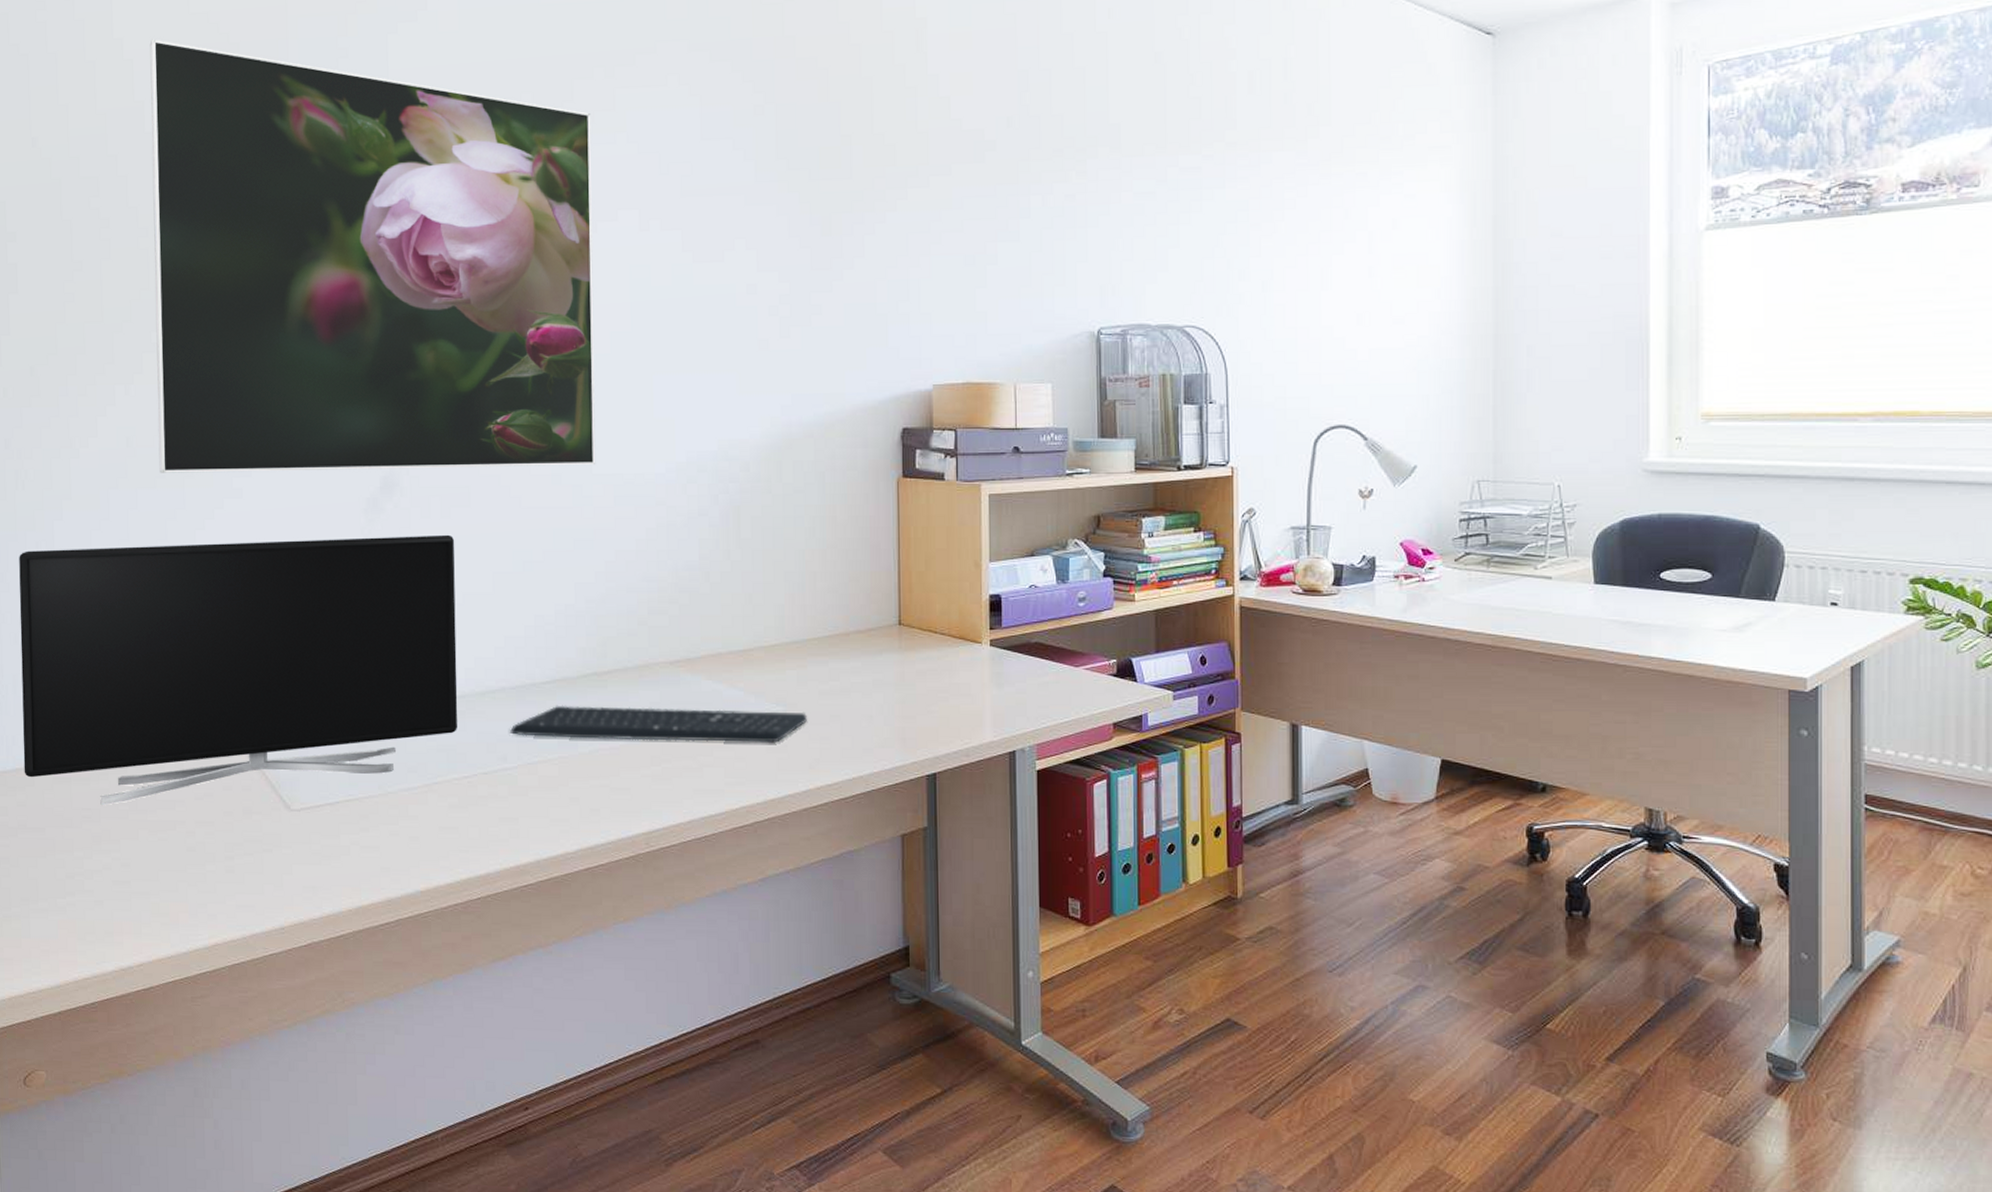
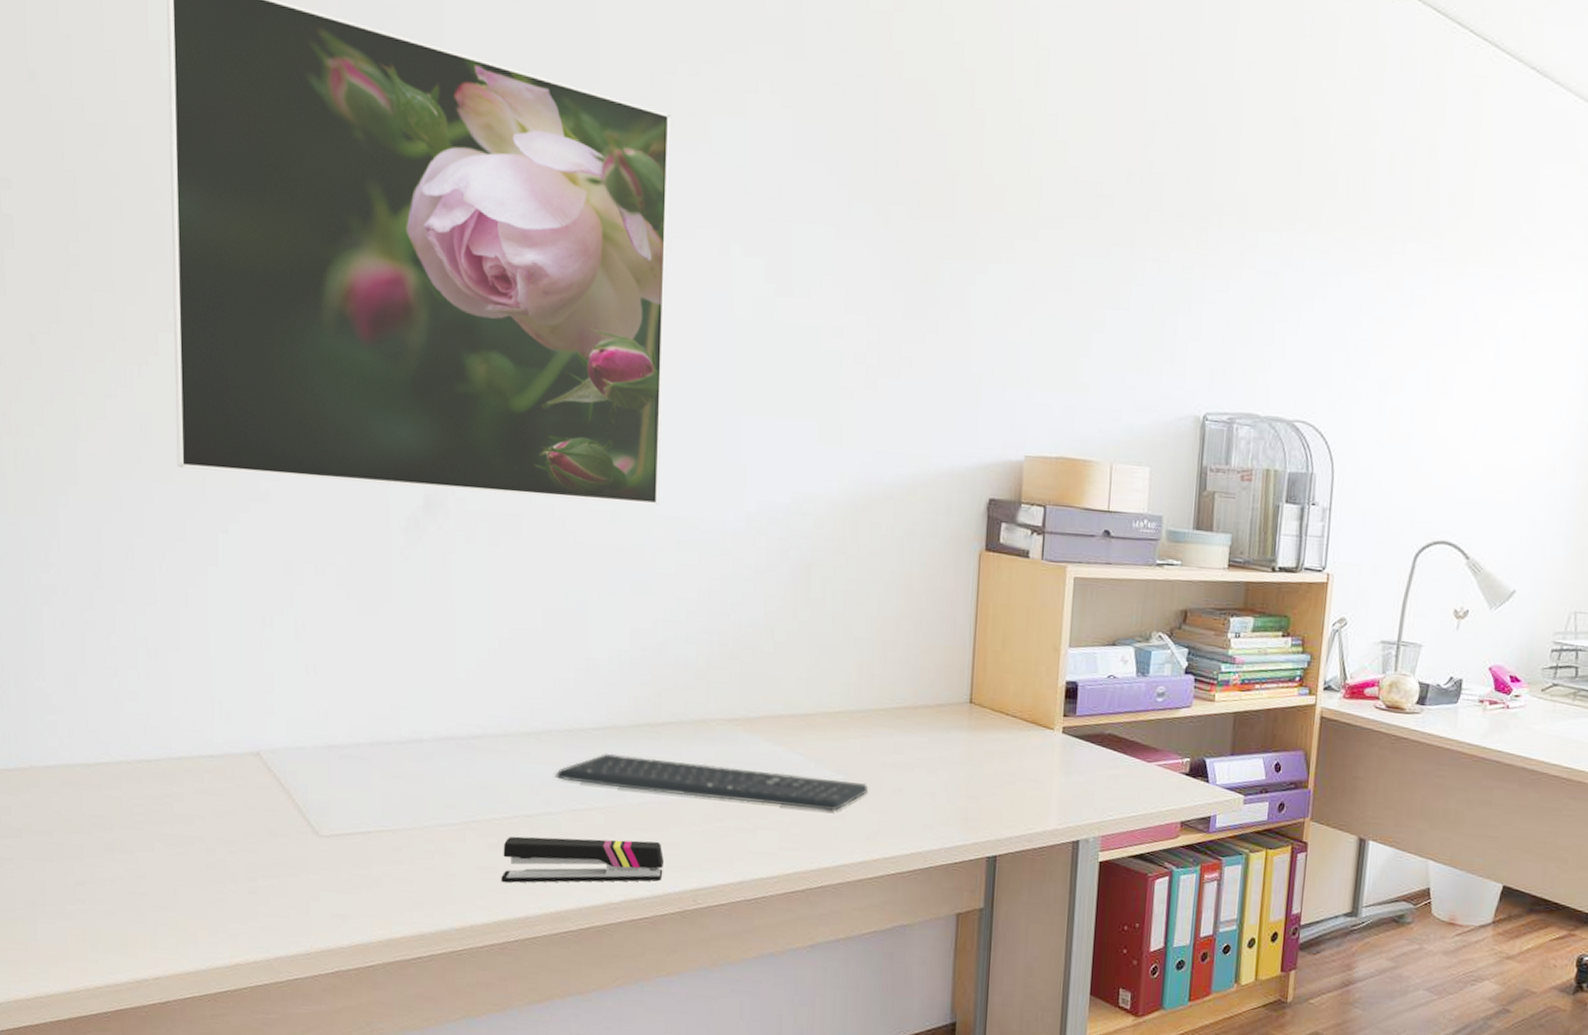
monitor: present [19,534,458,806] -> none [19,537,503,814]
stapler: none [462,787,616,842] -> present [501,836,664,883]

